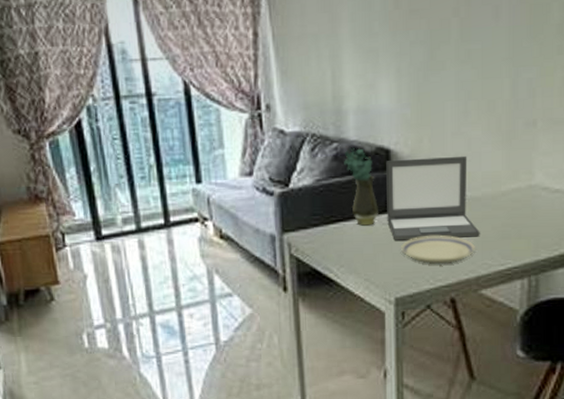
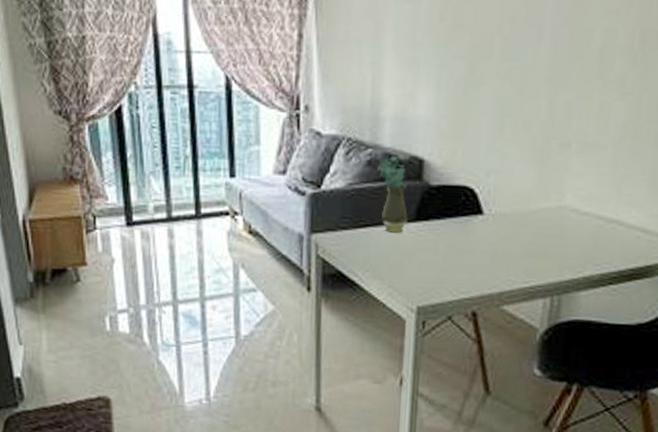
laptop: present [386,155,480,241] -> none [415,170,507,253]
plate: present [401,235,475,265] -> none [427,248,500,278]

